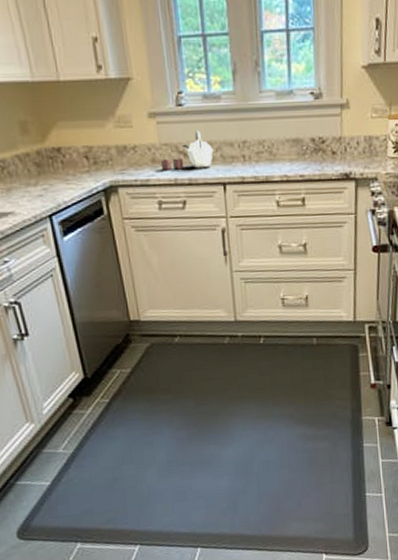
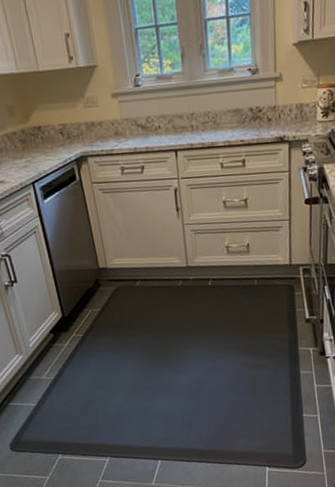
kettle: present [160,130,213,170] -> none [122,106,166,141]

